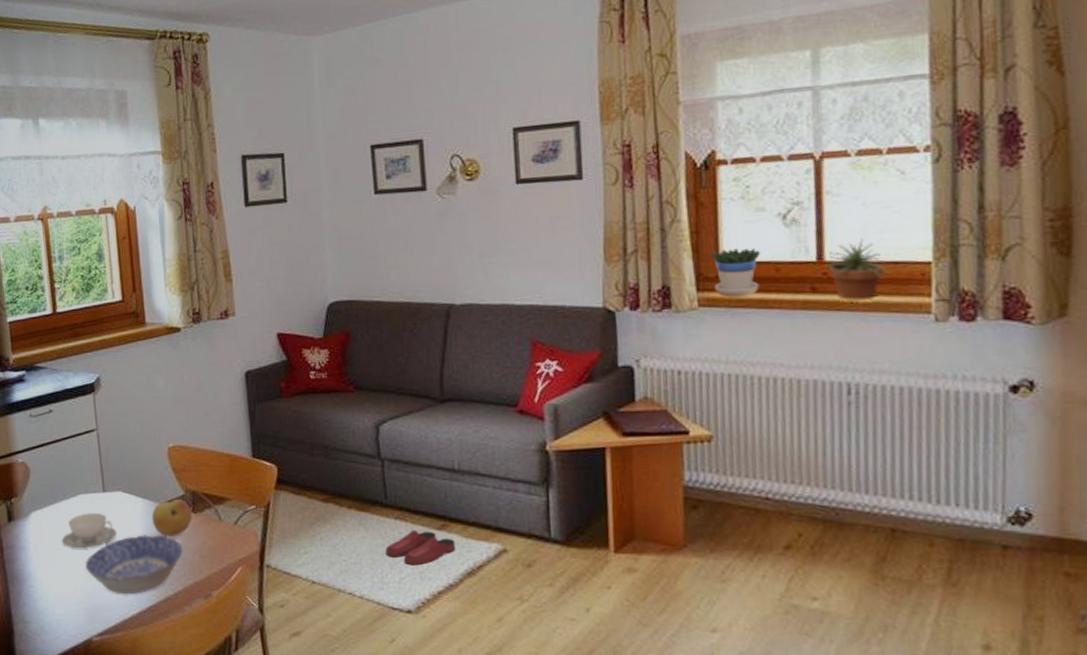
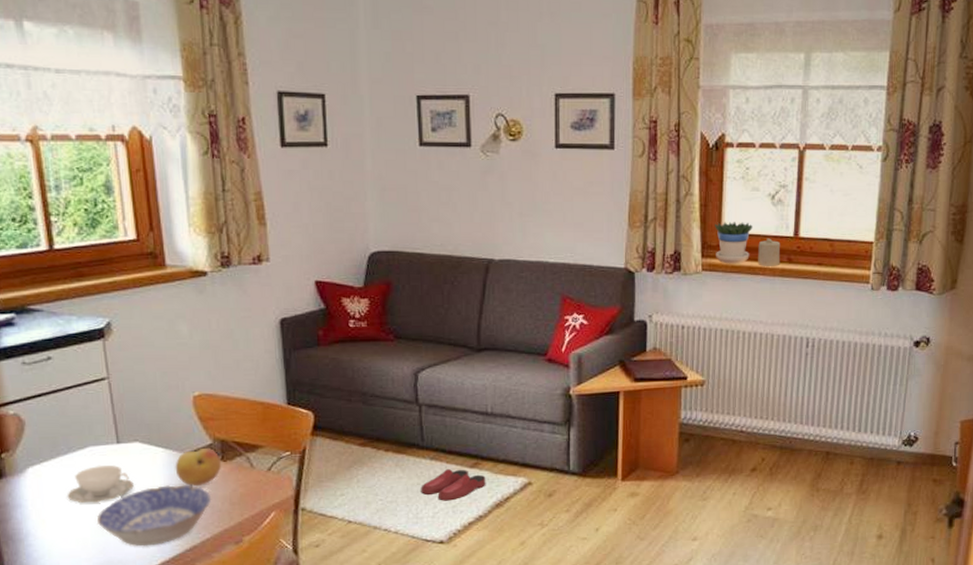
candle: none [769,265,802,299] -> present [758,238,781,266]
potted plant: present [824,238,890,302] -> none [799,219,845,272]

